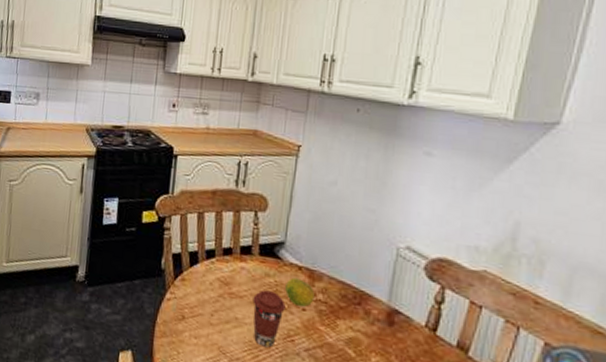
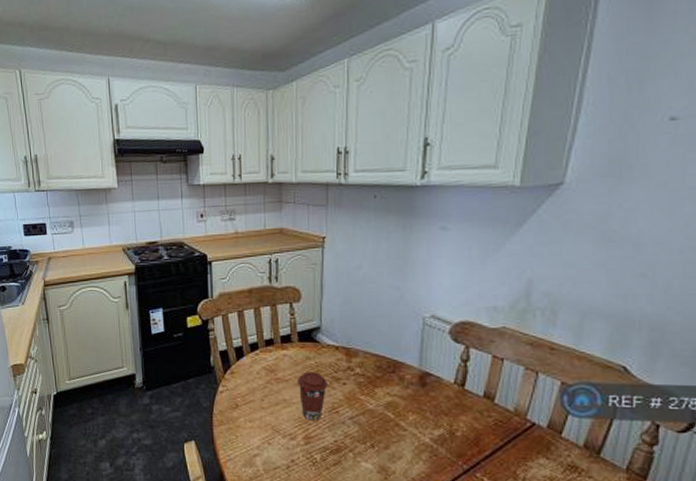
fruit: present [285,277,315,307] -> none [326,357,353,381]

